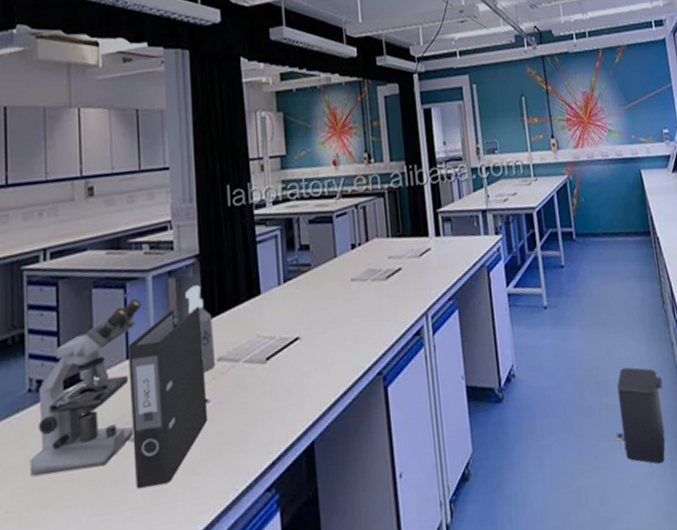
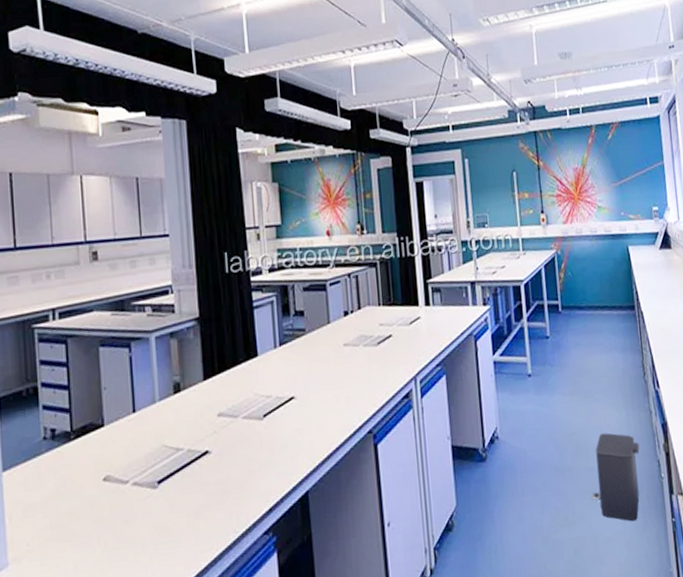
microscope: present [29,299,142,476] -> none [47,358,147,514]
binder: present [128,306,208,488] -> none [134,366,210,528]
spray bottle: present [185,285,215,372] -> none [186,346,215,426]

